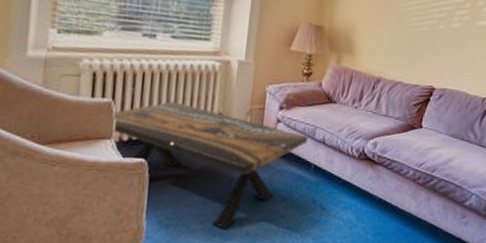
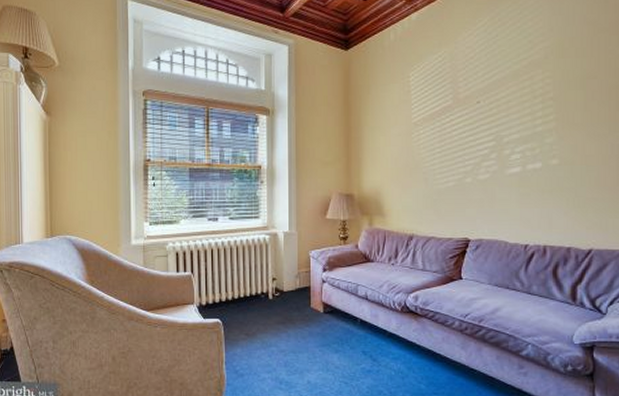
coffee table: present [111,101,309,229] -> none [192,271,352,378]

